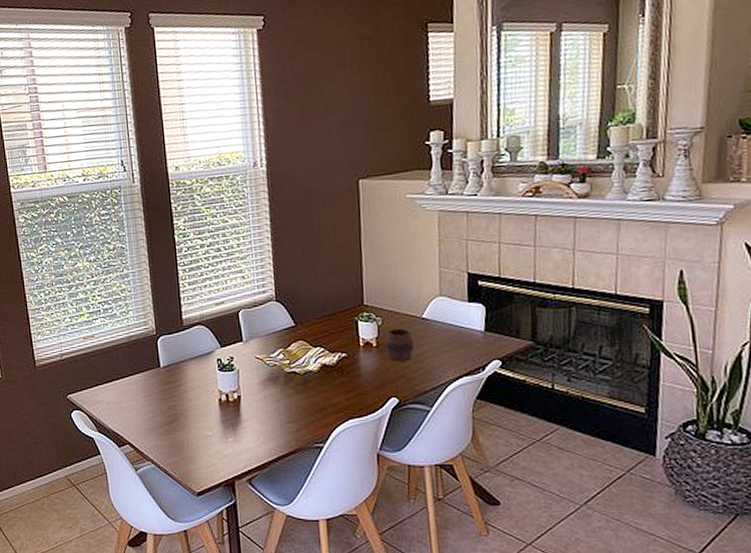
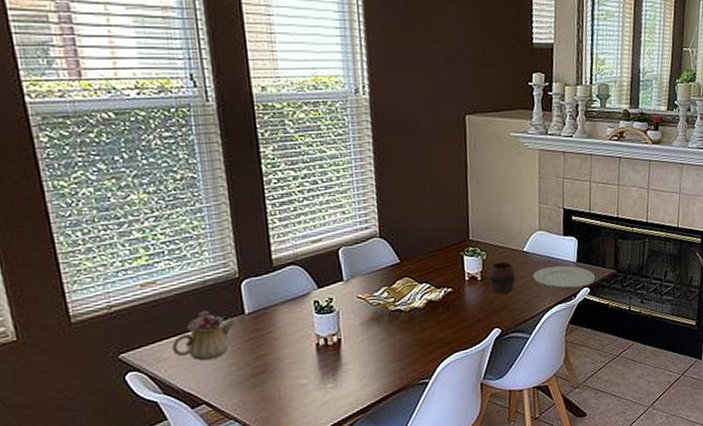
teapot: none [104,362,152,406] -> present [171,310,235,361]
plate: none [433,334,509,361] -> present [532,265,596,290]

